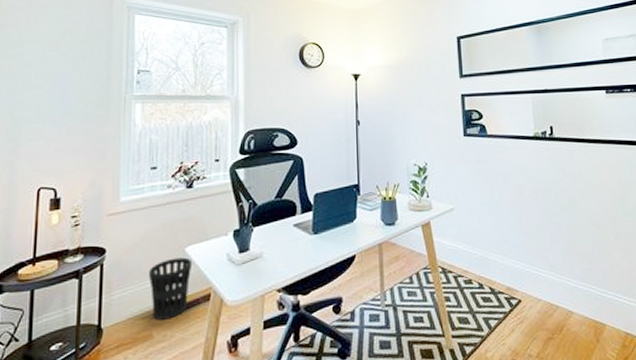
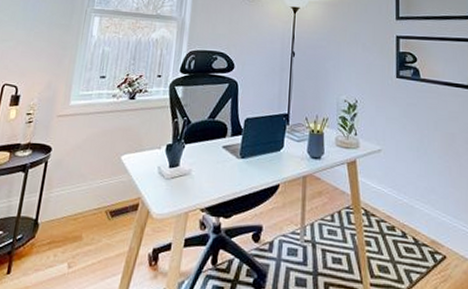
wastebasket: present [148,257,193,320] -> none [84,164,126,224]

